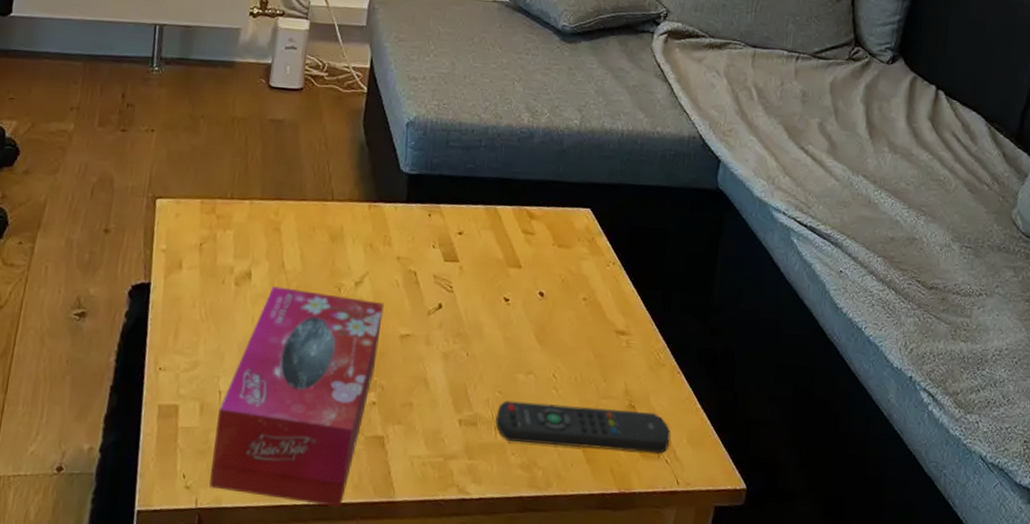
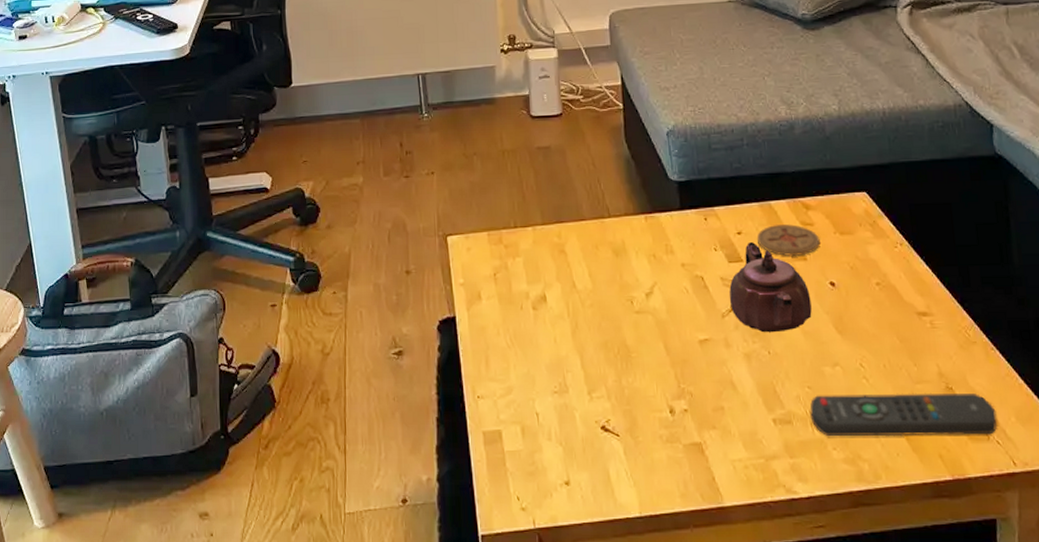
tissue box: present [209,285,384,508] -> none [539,305,680,518]
teapot: none [438,243,519,336] -> present [729,241,812,333]
coaster: none [476,229,538,263] -> present [756,224,820,256]

